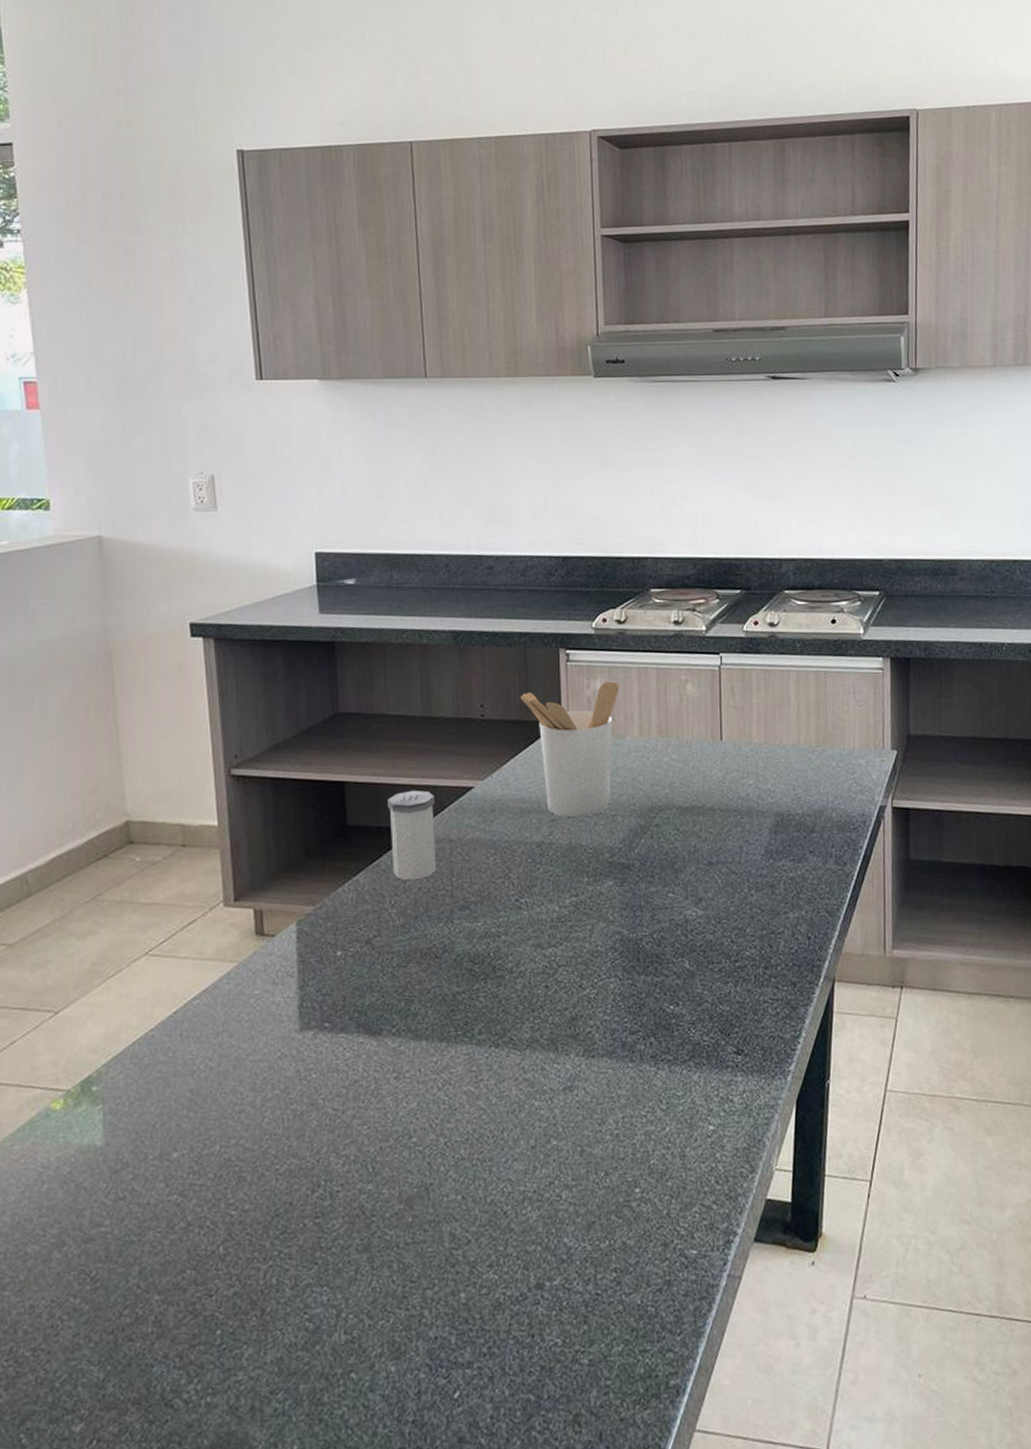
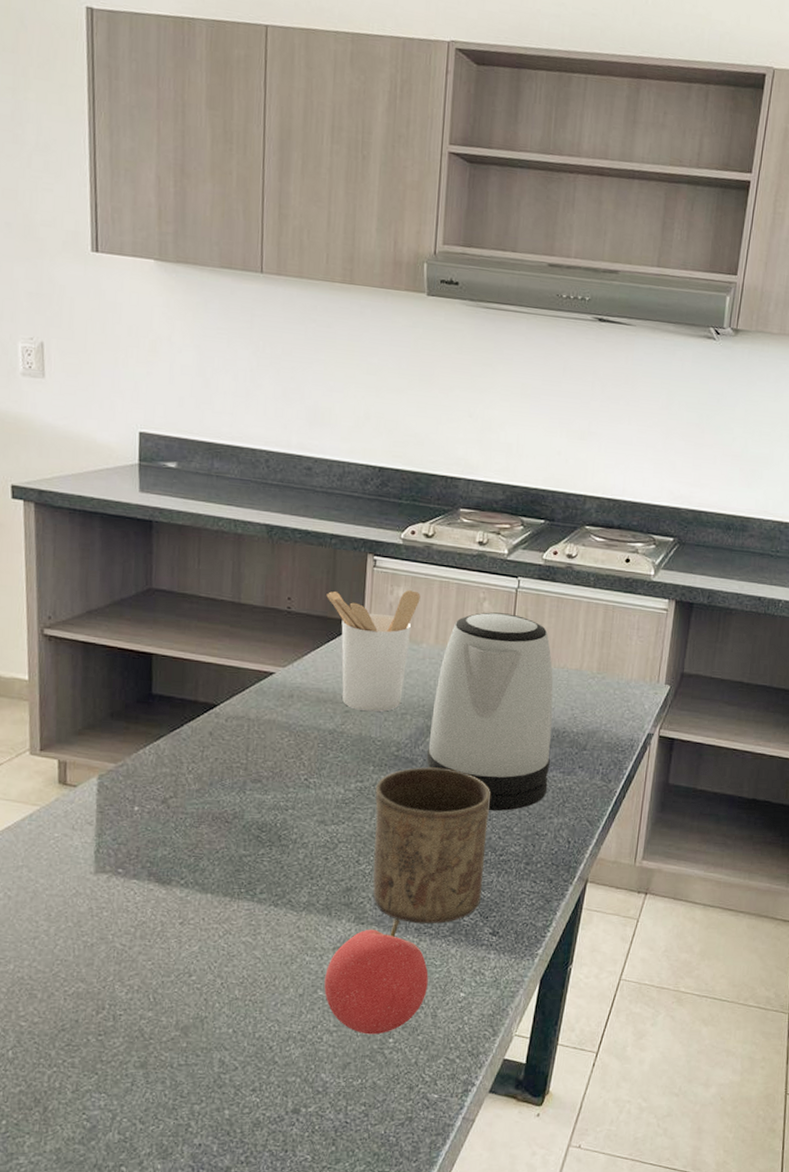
salt shaker: present [388,790,436,881] -> none [192,668,237,751]
fruit: none [557,1046,672,1186] -> present [324,918,429,1035]
cup: none [592,870,720,1050] -> present [373,767,490,924]
kettle: none [643,693,778,913] -> present [426,612,553,812]

